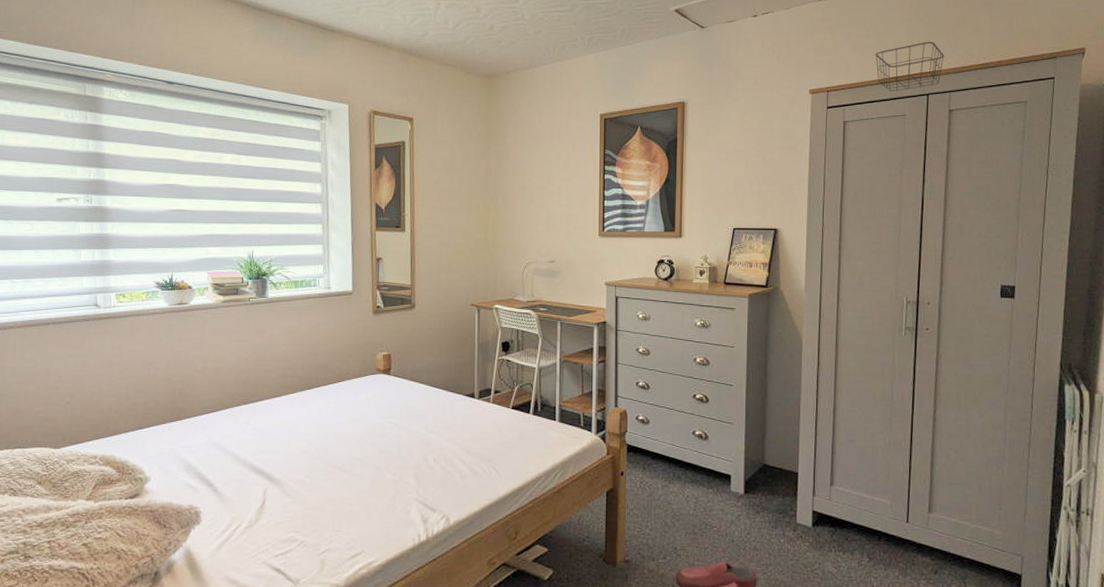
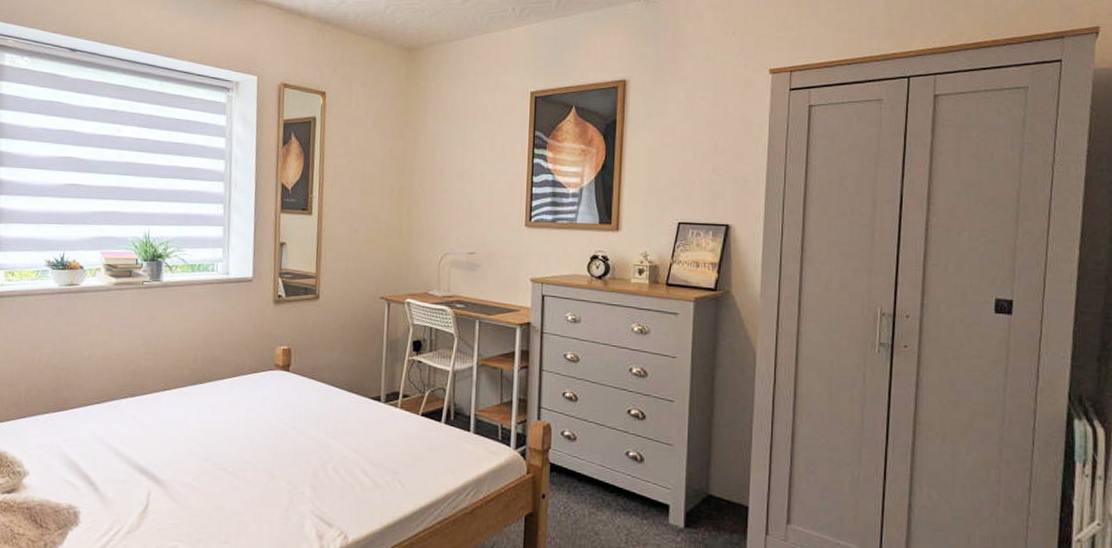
basket: present [875,41,944,91] -> none [846,17,929,73]

